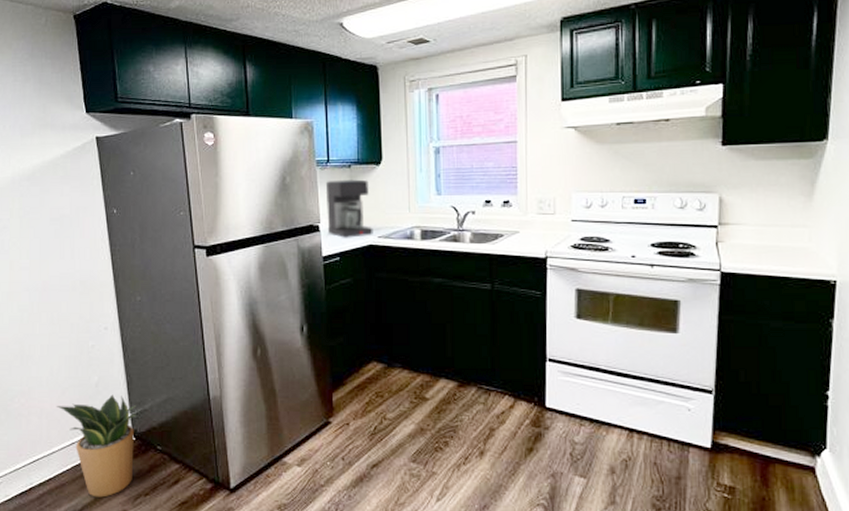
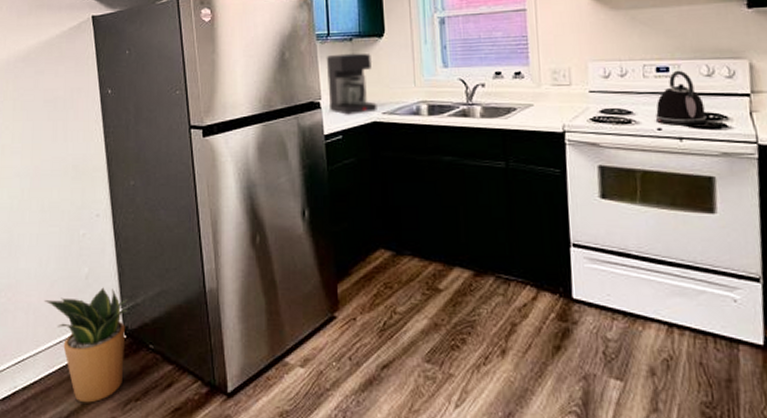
kettle: none [630,202,677,253] -> present [655,70,707,126]

